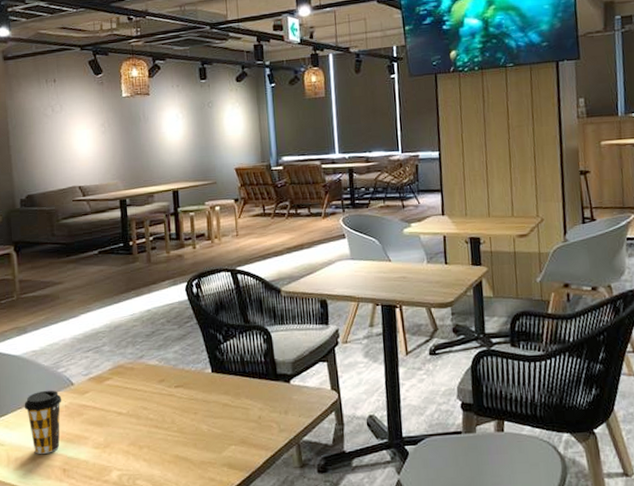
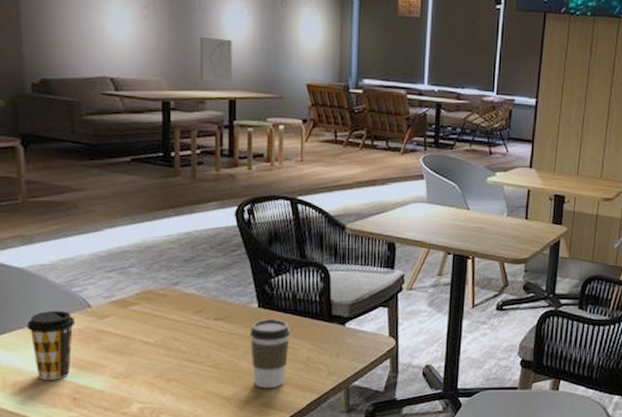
wall art: none [145,140,173,178] -> present [199,37,232,82]
coffee cup: none [206,382,242,450] -> present [249,319,290,389]

